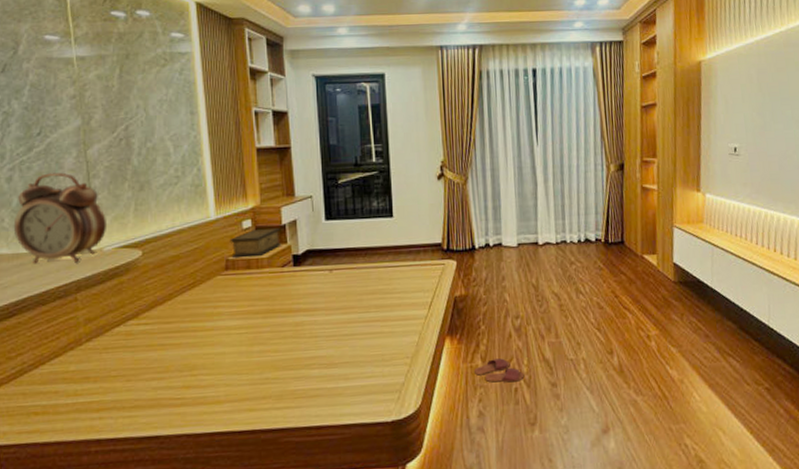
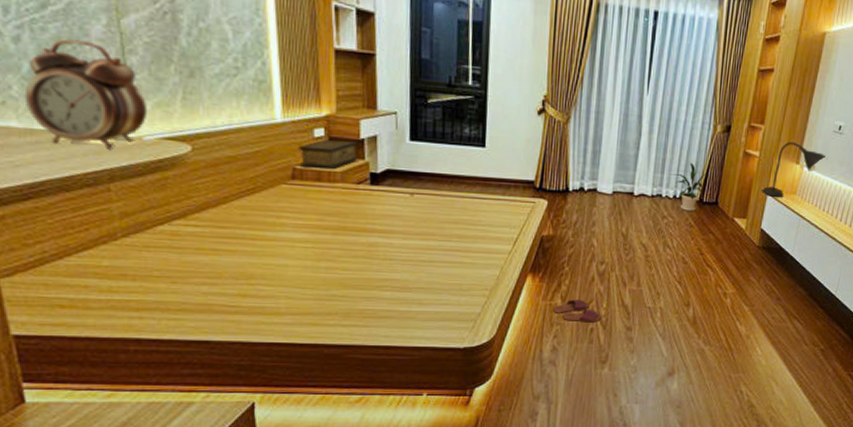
house plant: none [572,205,608,254] -> present [671,162,706,211]
desk lamp: none [666,170,729,228] -> present [761,141,828,197]

